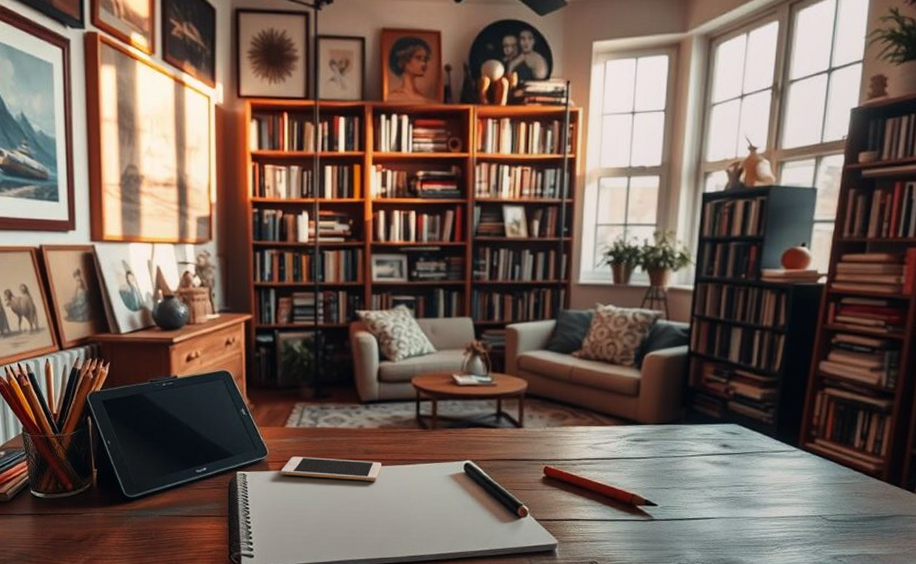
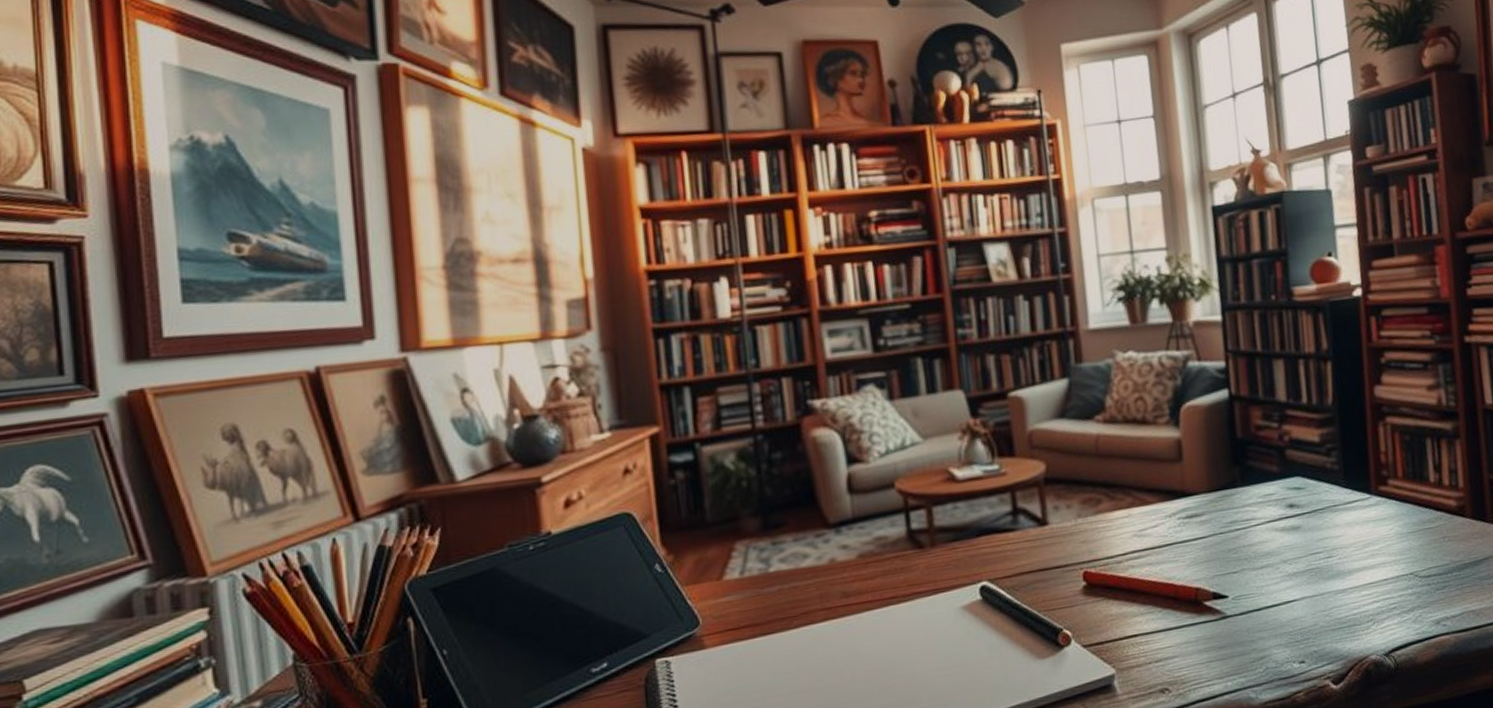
cell phone: present [281,456,381,481] -> none [722,606,868,652]

